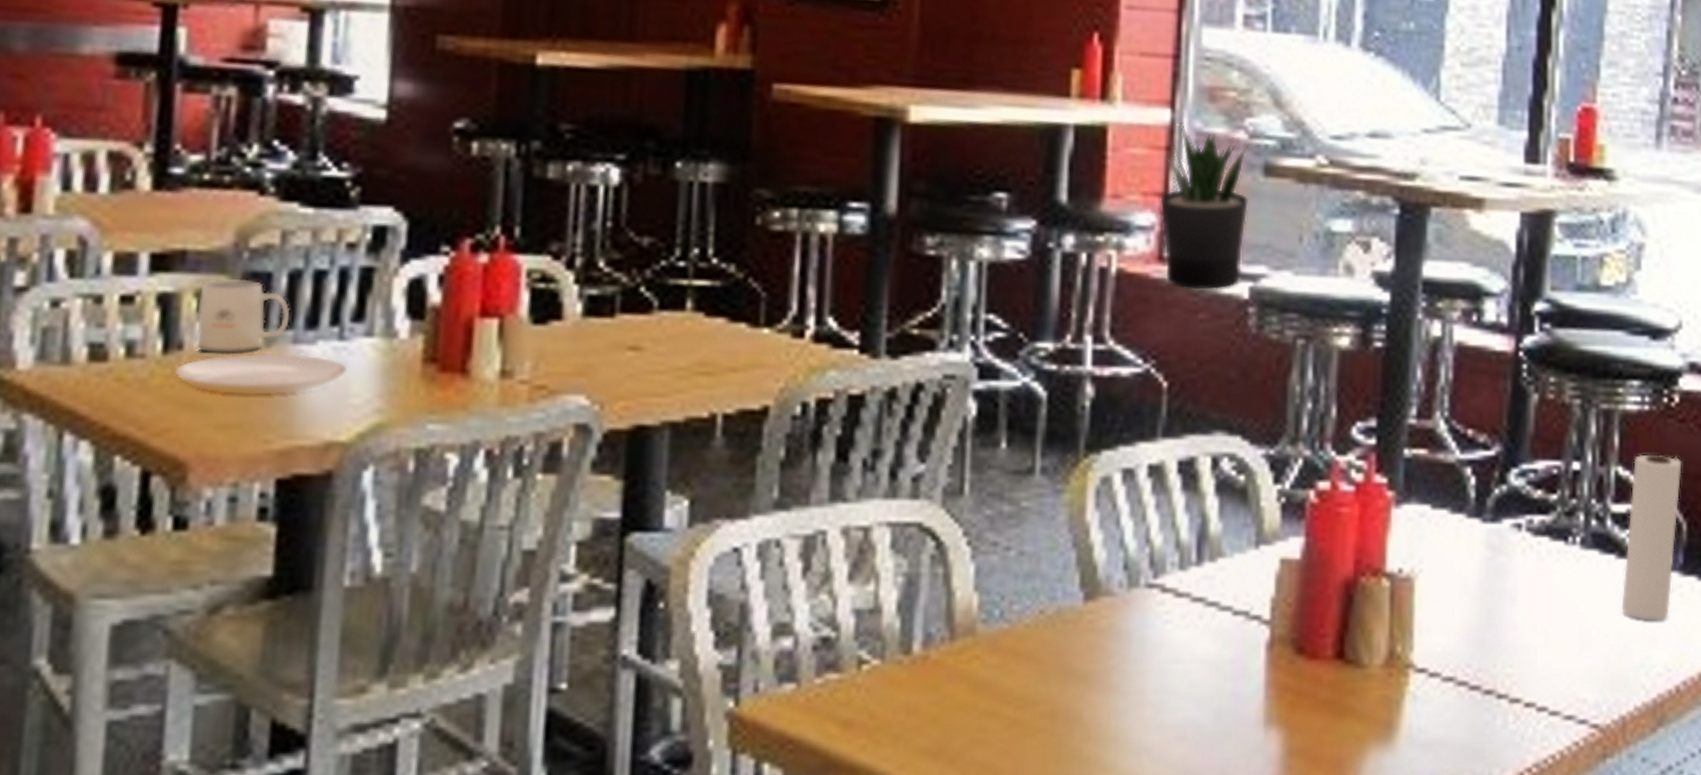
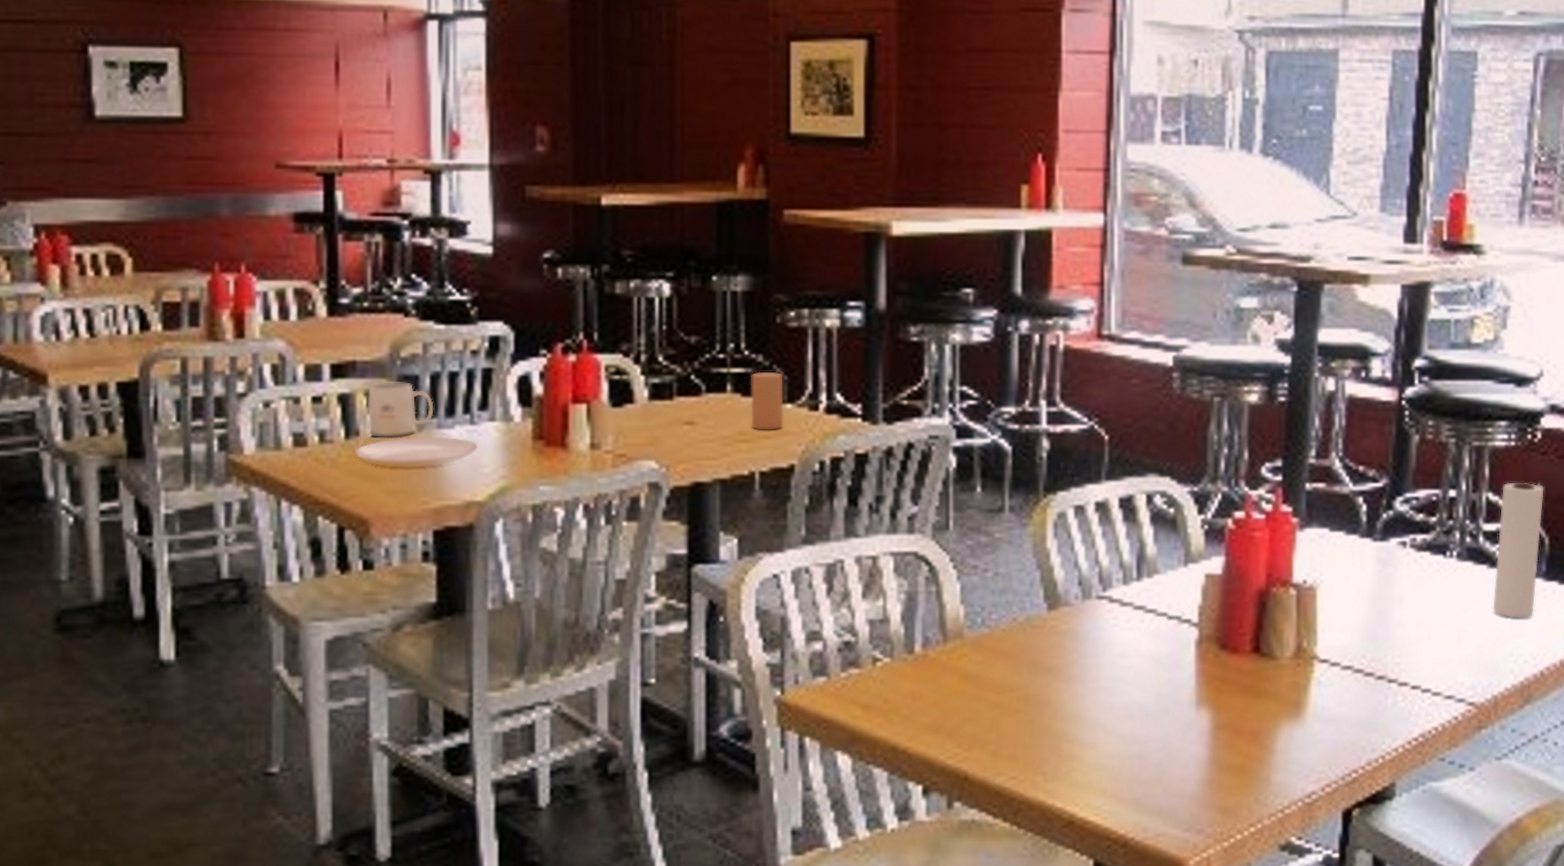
cup: none [715,285,761,361] -> present [751,371,783,430]
planter: present [1160,122,1250,290] -> none [1097,224,1171,360]

